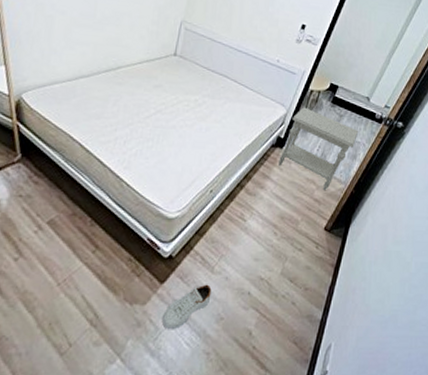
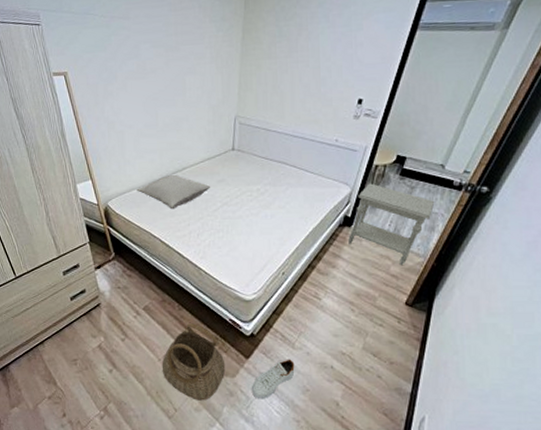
pillow: none [60,73,146,111] -> present [136,175,211,210]
basket: none [60,242,137,333] -> present [161,323,226,401]

